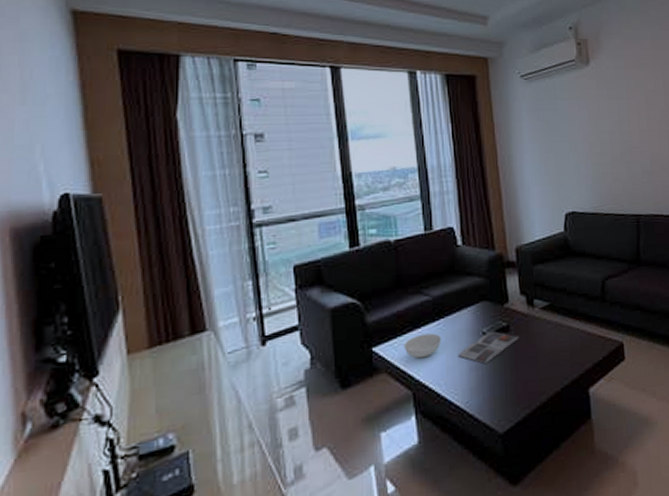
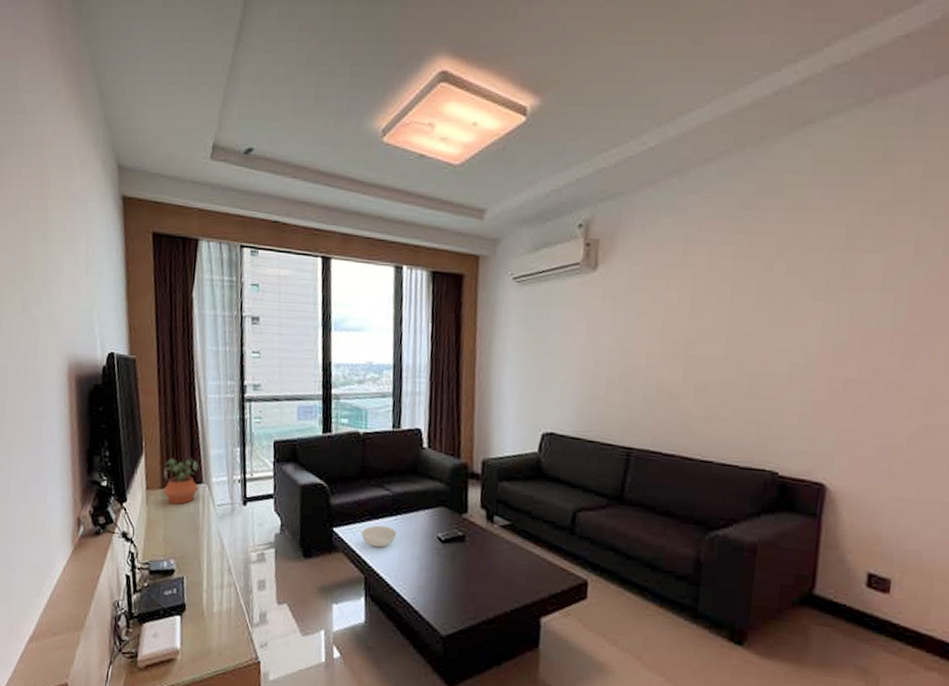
potted plant: none [151,302,202,365] -> present [162,457,199,505]
magazine: present [457,331,520,364] -> none [410,537,474,567]

